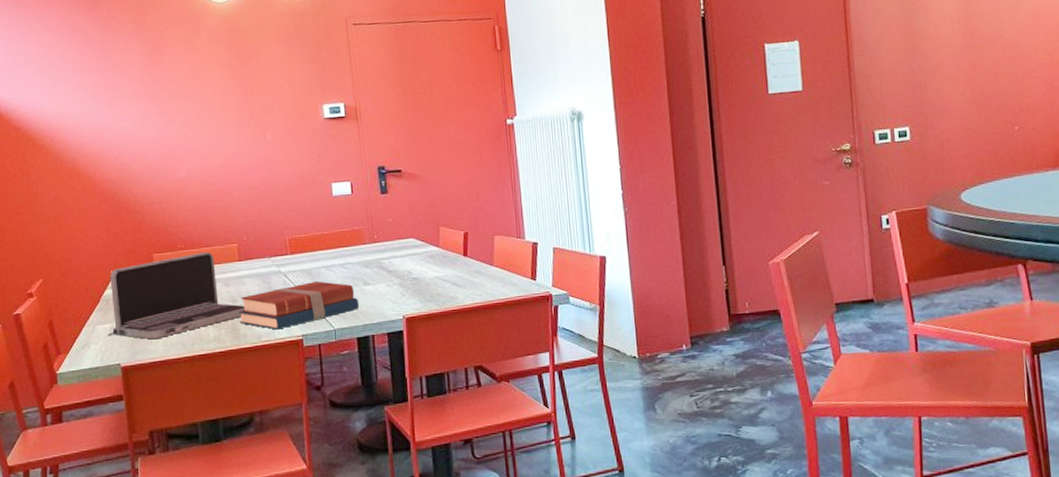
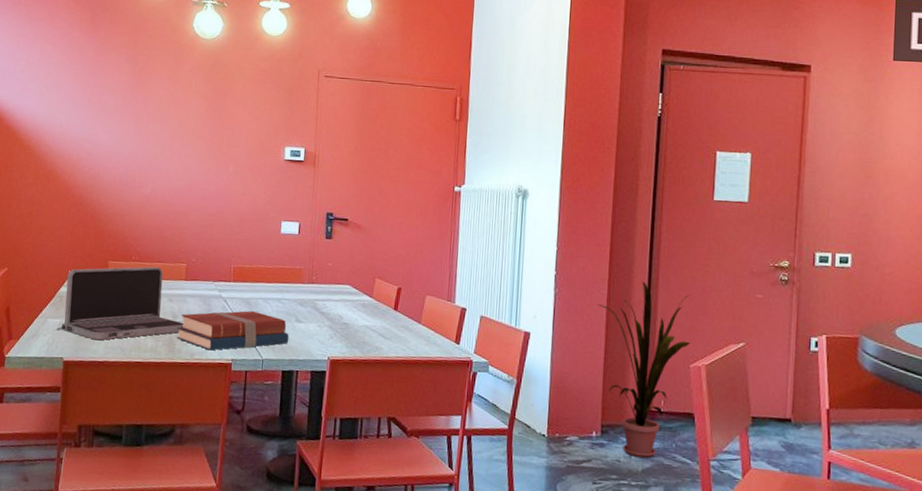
house plant: none [668,186,766,363] -> present [597,281,691,458]

